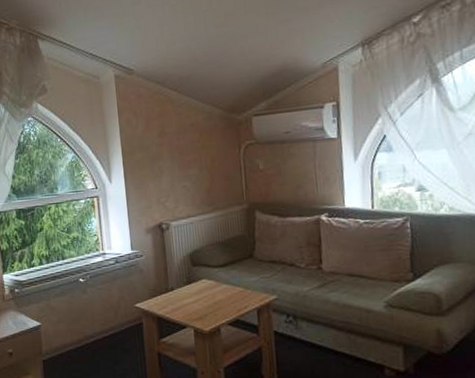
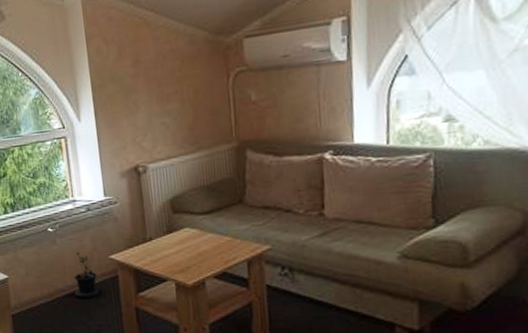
potted plant: none [97,300,125,344] -> present [69,251,100,298]

